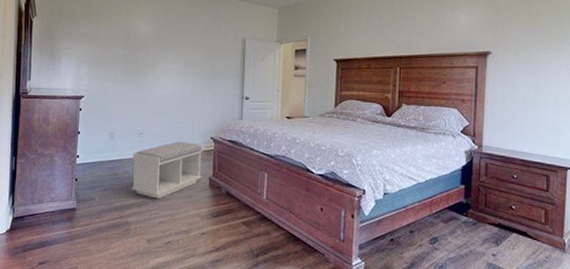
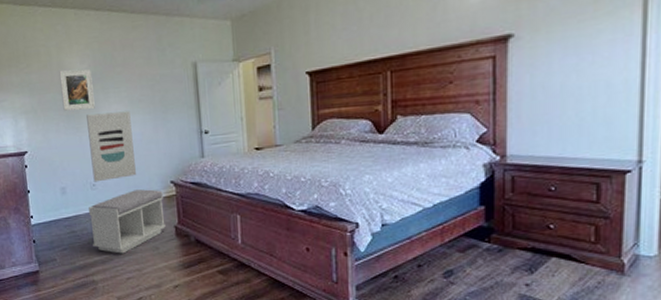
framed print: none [124,29,154,66] -> present [59,69,95,111]
wall art: none [141,70,183,131] -> present [86,111,136,182]

